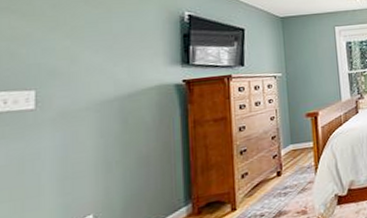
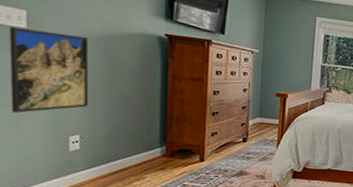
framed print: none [15,103,103,206] -> present [9,27,89,113]

